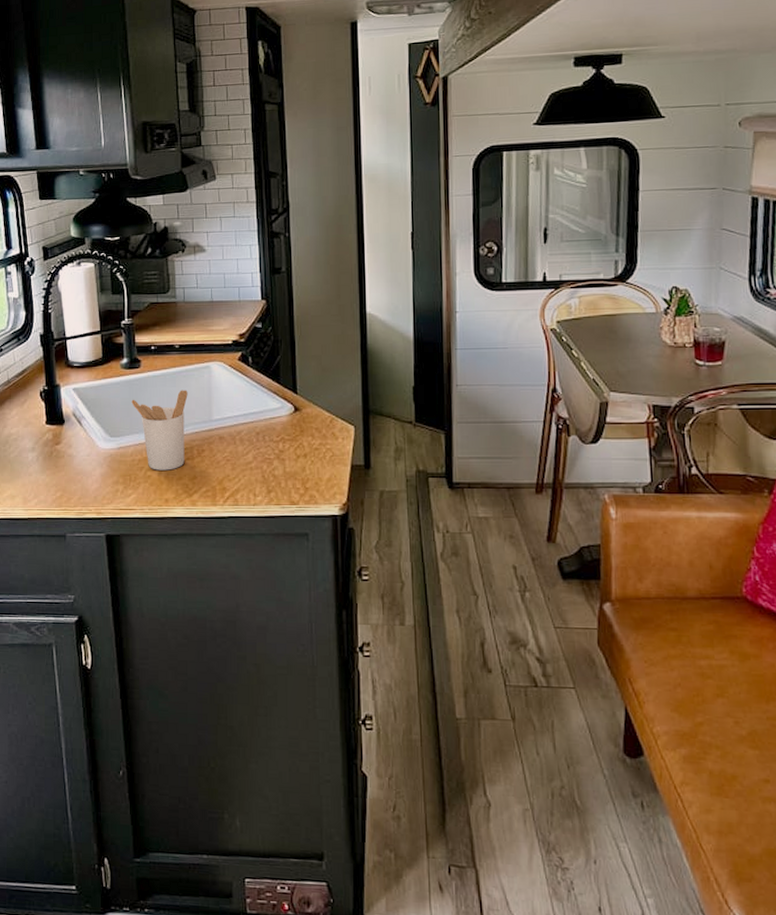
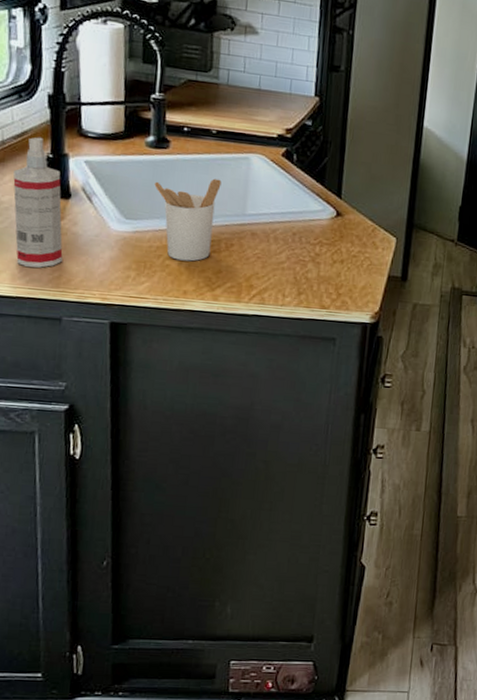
spray bottle: none [19,373,62,490] -> present [13,137,63,268]

